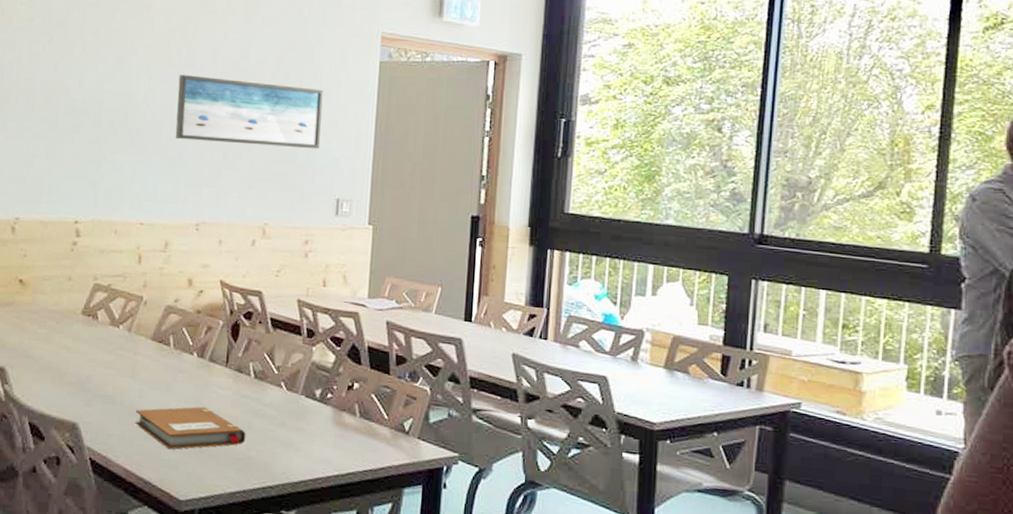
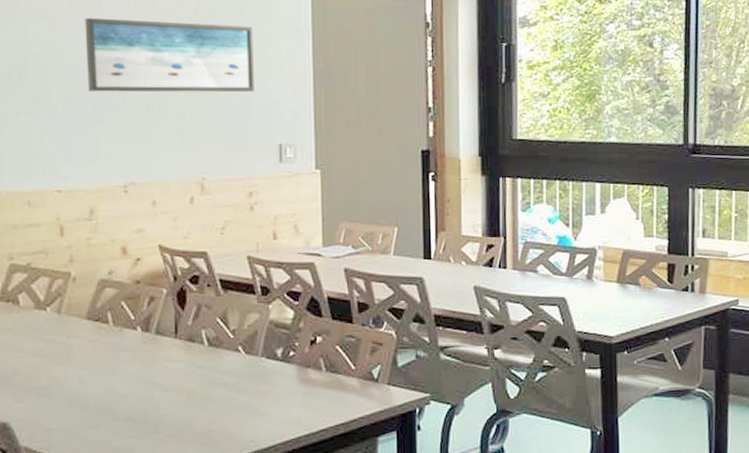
notebook: present [135,406,246,450] -> none [77,385,206,436]

